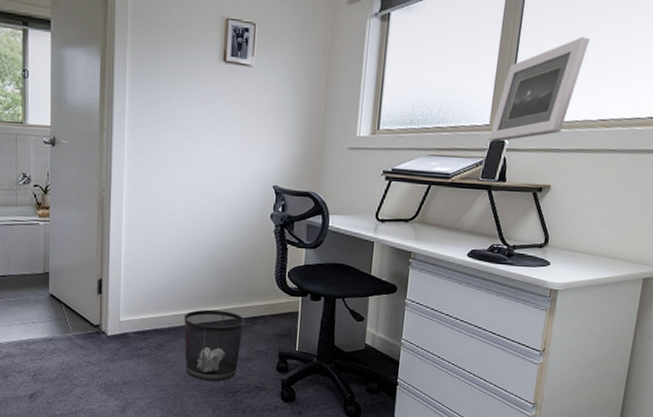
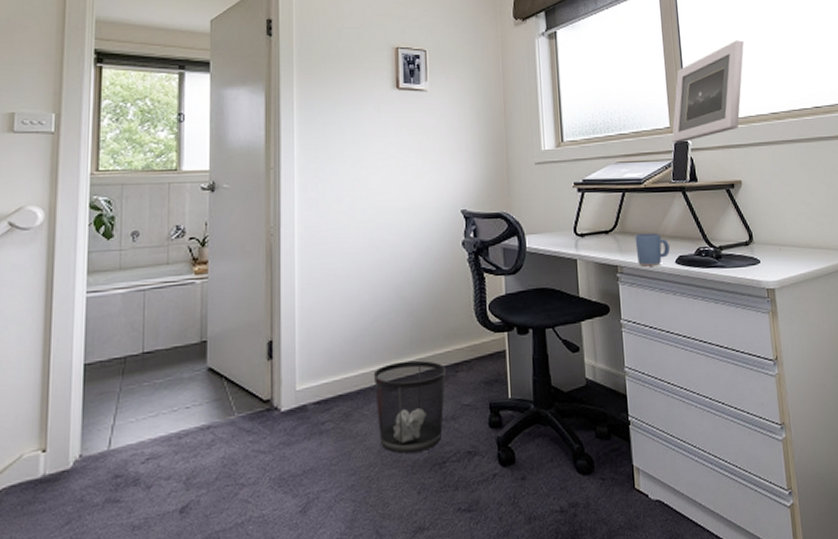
mug: none [431,225,465,256] -> present [635,232,670,266]

